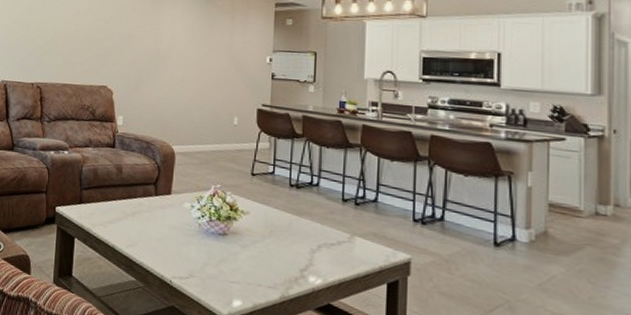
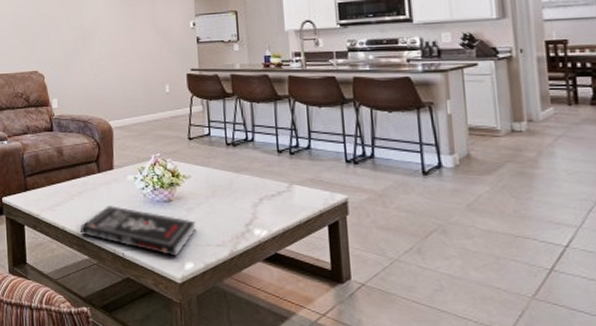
book: none [130,230,249,292] -> present [80,206,197,257]

